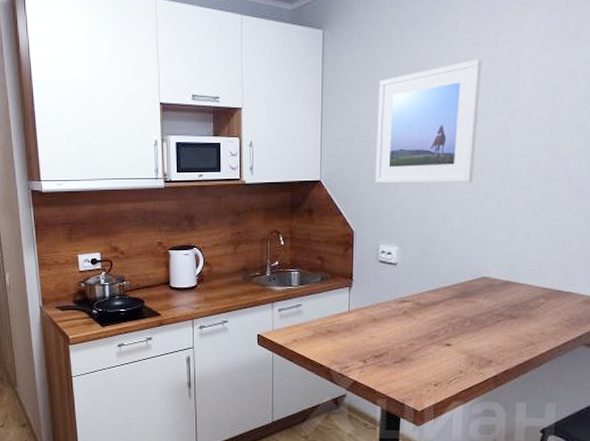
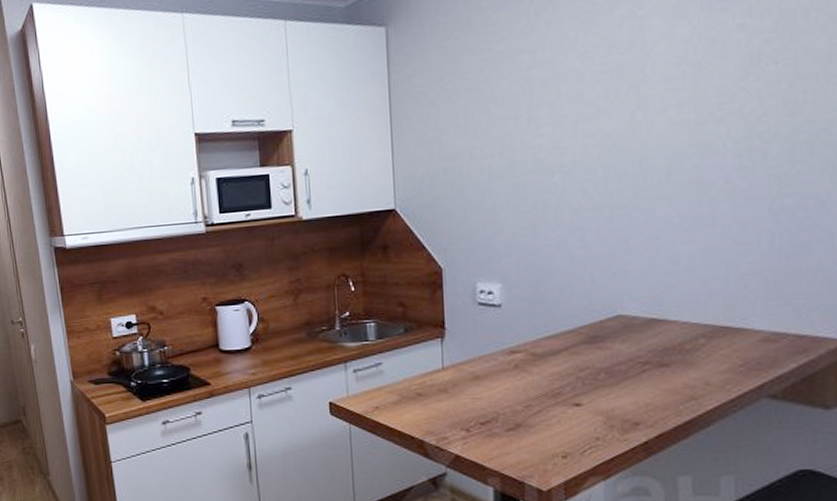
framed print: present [375,59,483,184] -> none [461,40,596,208]

